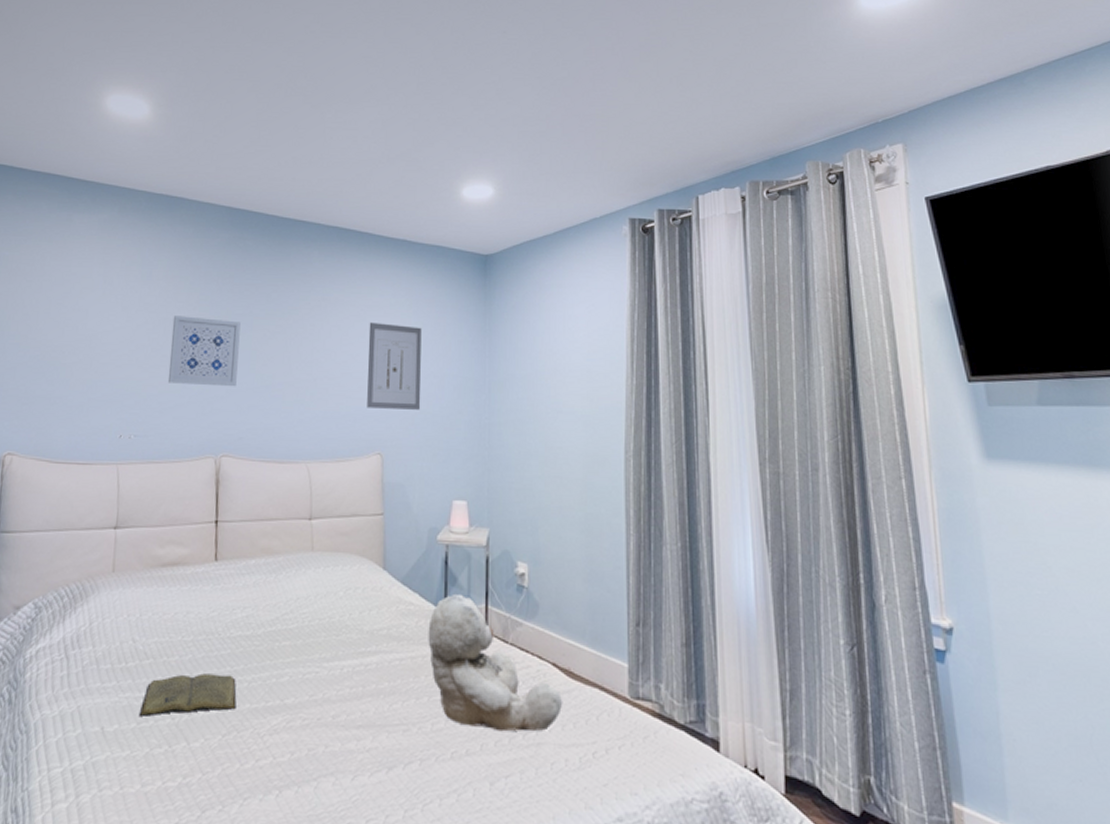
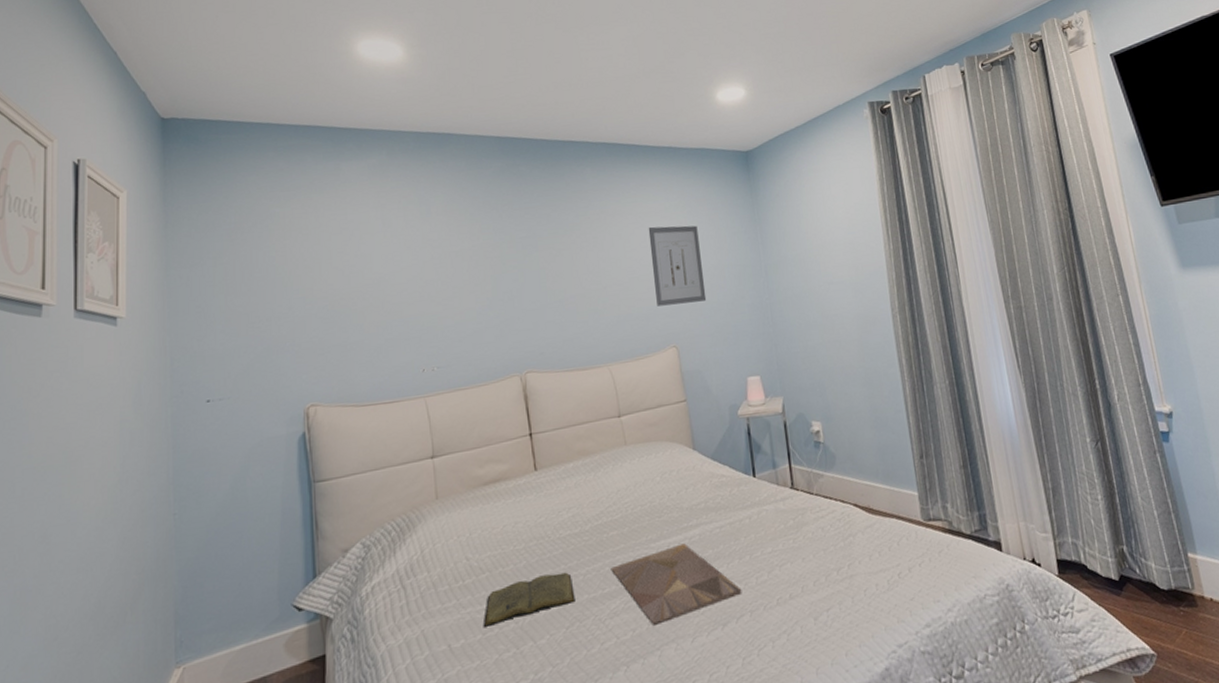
wall art: present [167,316,241,387] -> none [458,244,530,313]
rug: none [277,669,414,752] -> present [610,543,742,625]
teddy bear: present [428,593,563,732] -> none [741,458,868,574]

